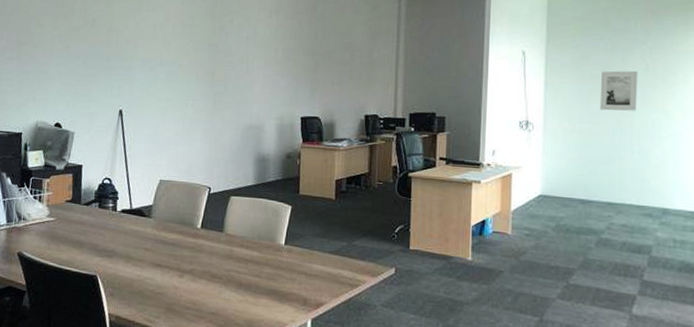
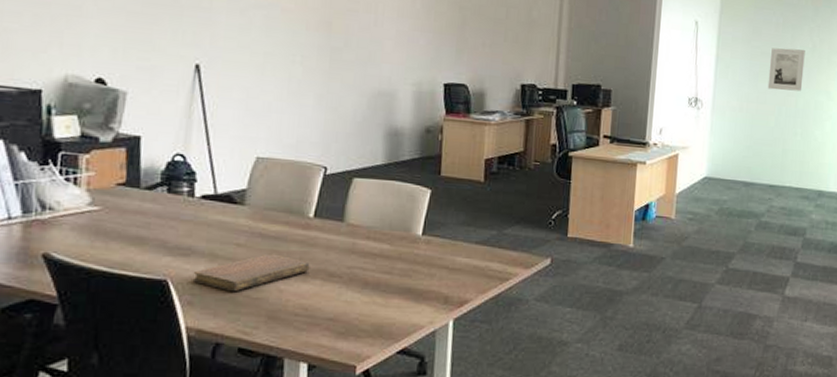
notebook: none [114,257,198,287] -> present [192,253,310,292]

